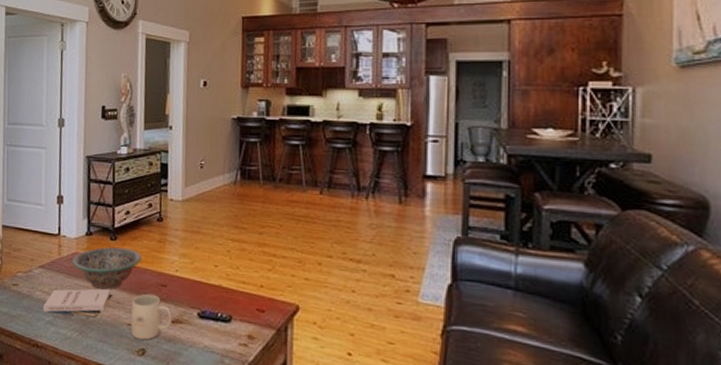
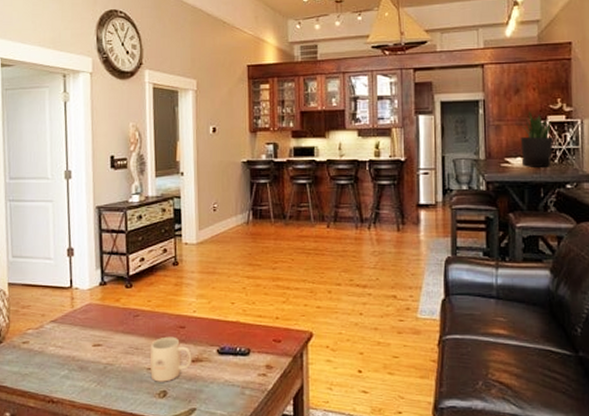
books: present [42,288,113,318] -> none [56,336,131,367]
decorative bowl: present [72,247,142,290] -> none [86,294,158,337]
planter: none [553,75,597,142] -> present [520,111,555,167]

